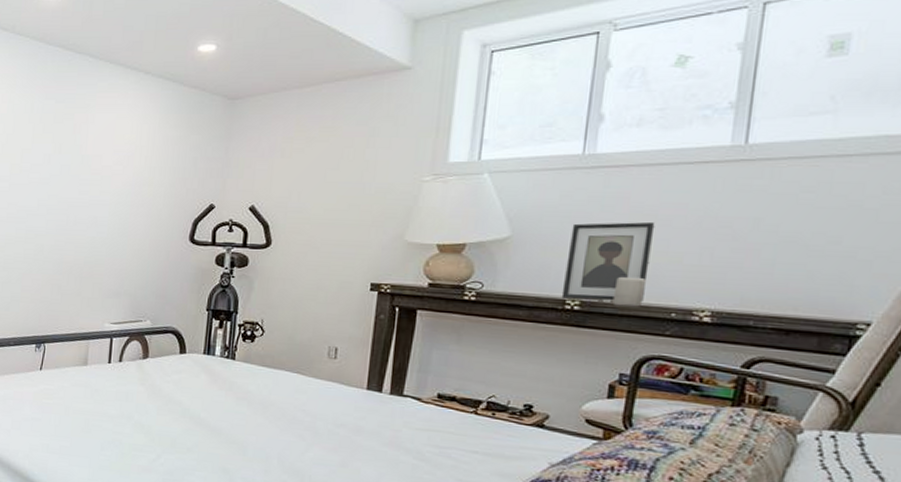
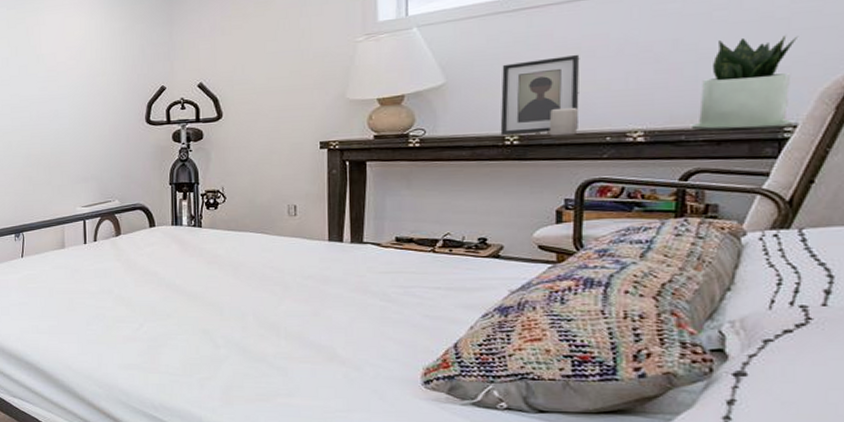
planter: none [760,224,886,325] -> present [690,35,799,132]

